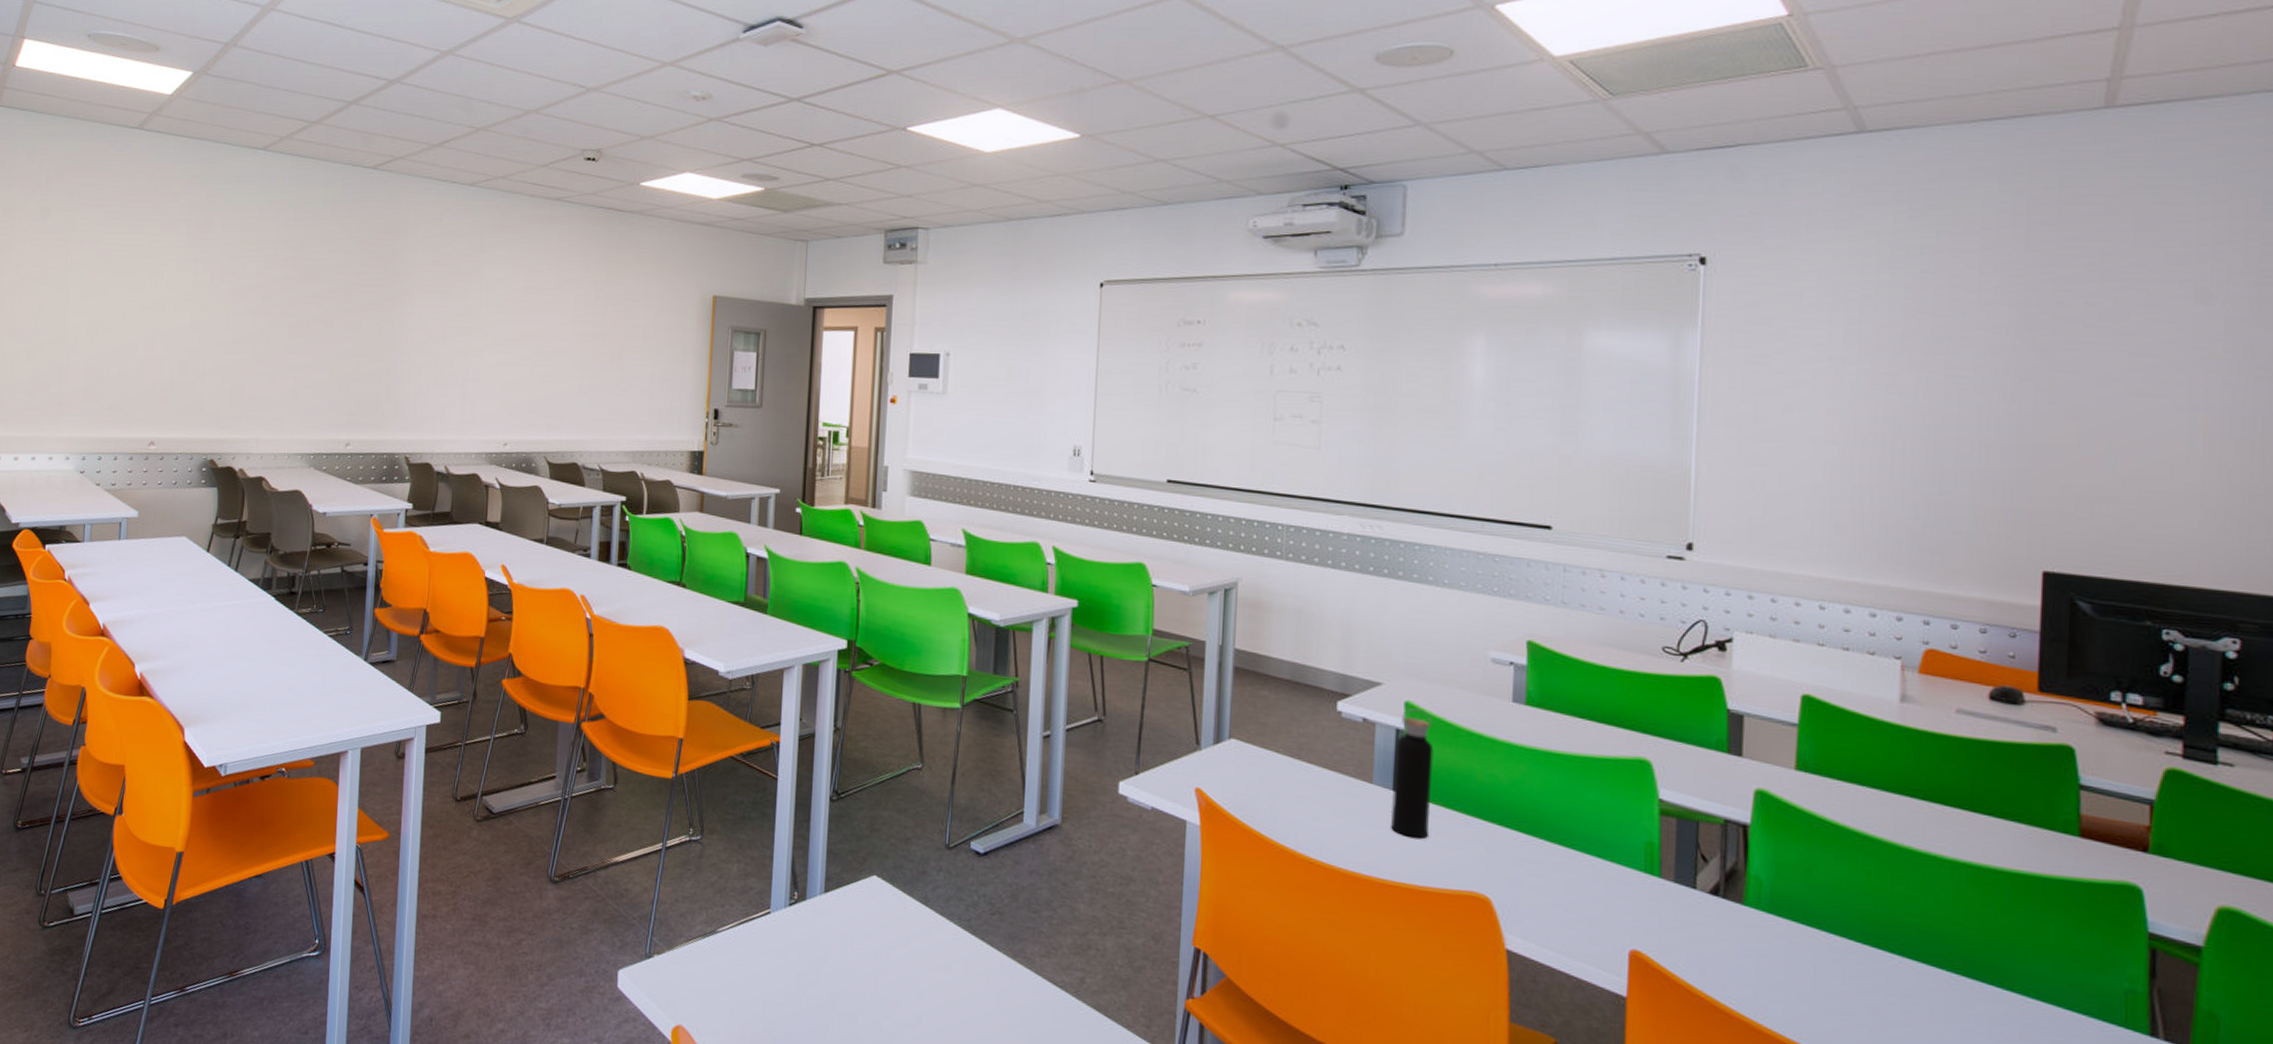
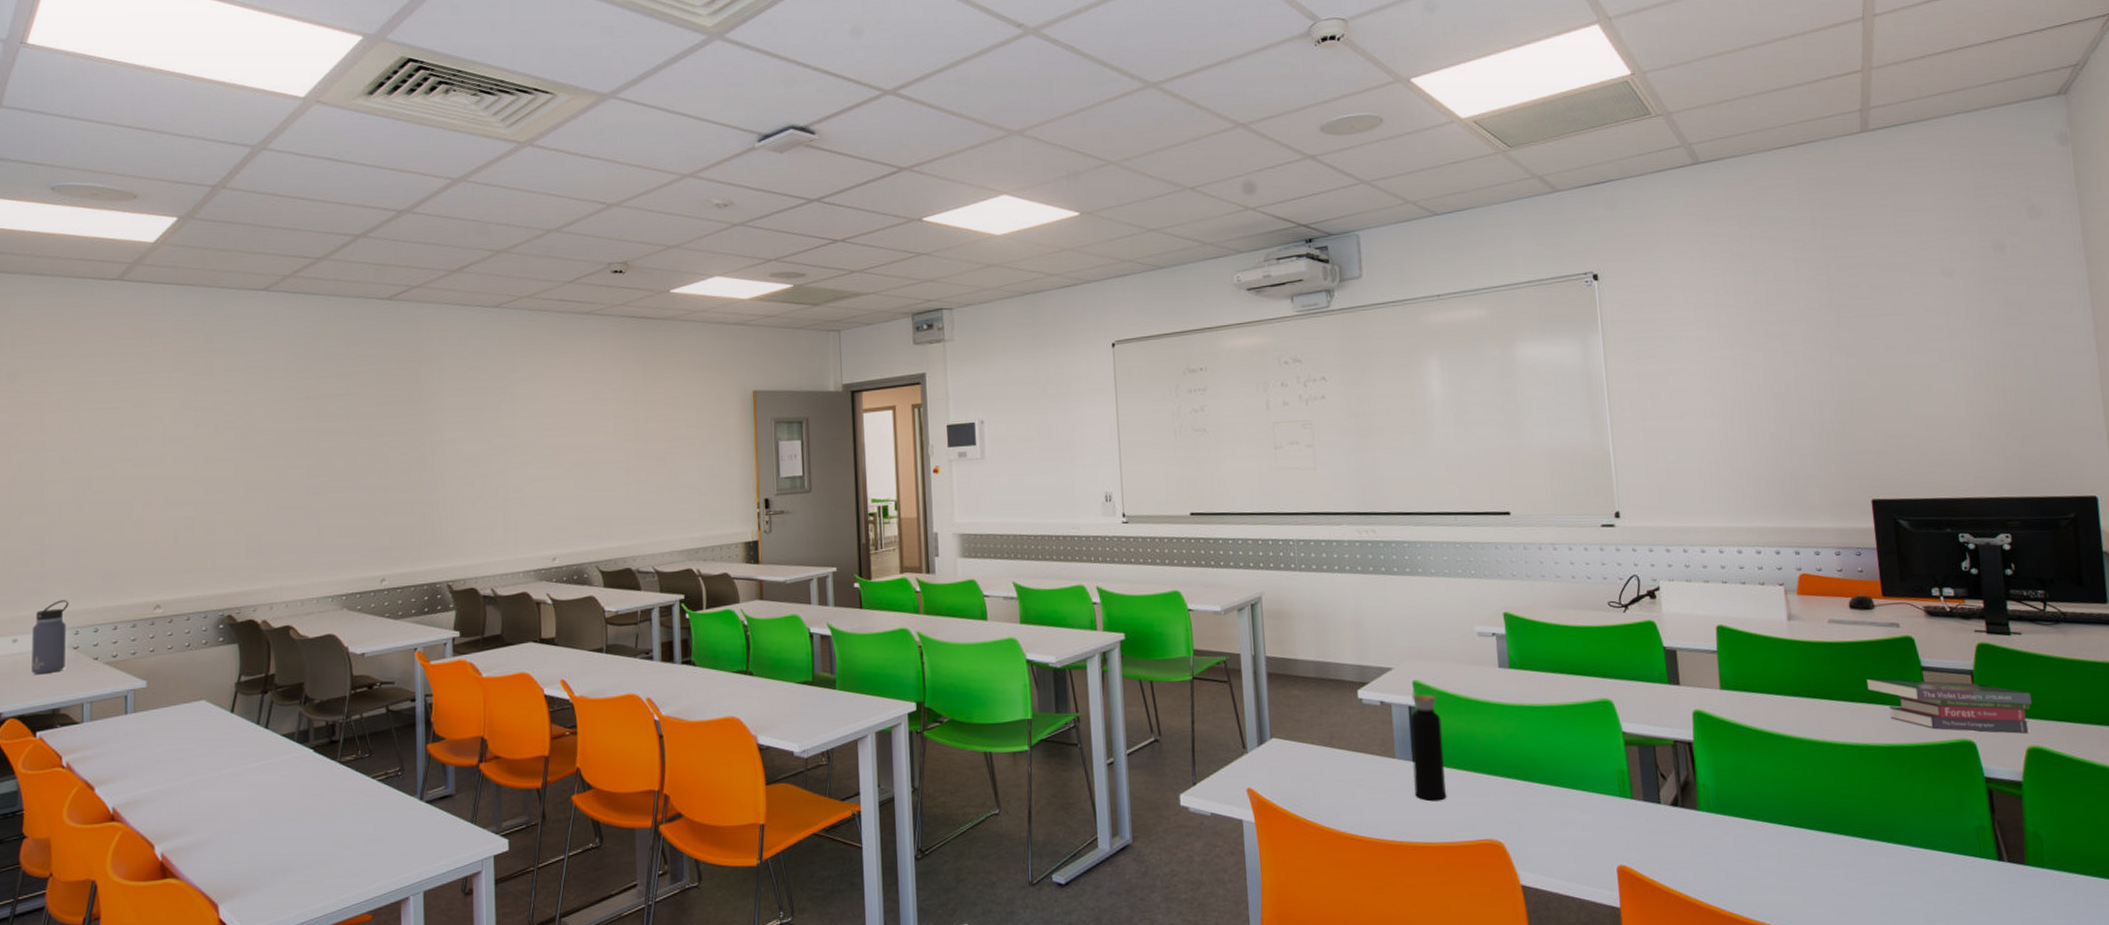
water bottle: none [45,426,79,493] -> present [32,600,69,674]
books: none [1998,787,2235,891] -> present [1866,678,2032,734]

